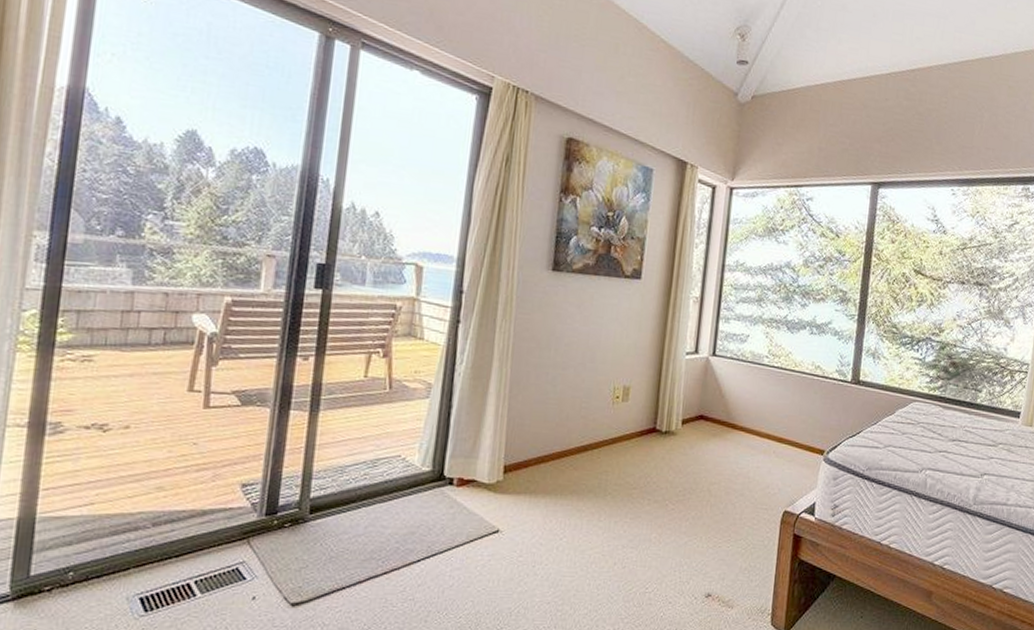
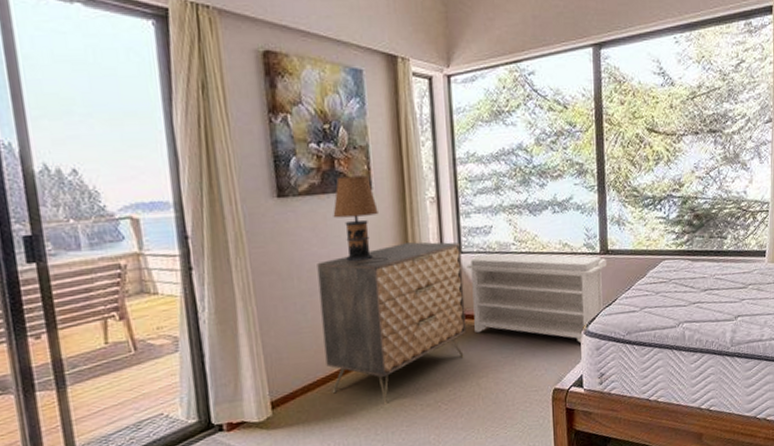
dresser: none [564,335,716,492] -> present [317,242,467,406]
table lamp: none [600,262,644,350] -> present [333,175,388,266]
bench: none [715,362,857,471] -> present [466,253,608,345]

